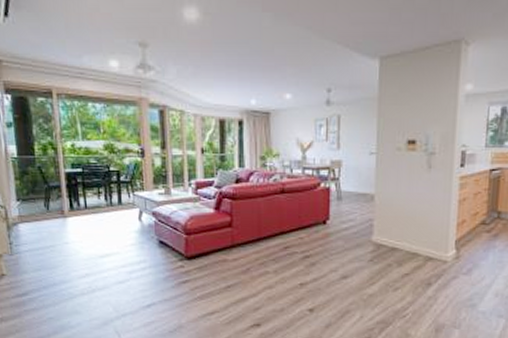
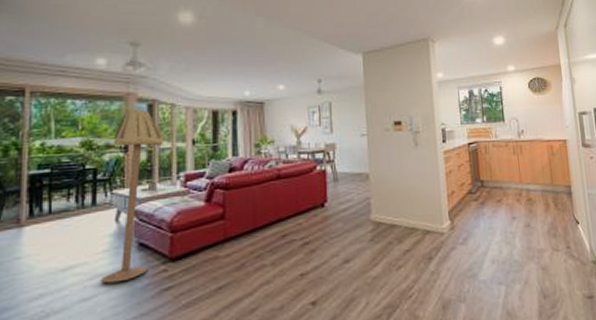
floor lamp: none [130,113,176,272] -> present [100,108,164,284]

